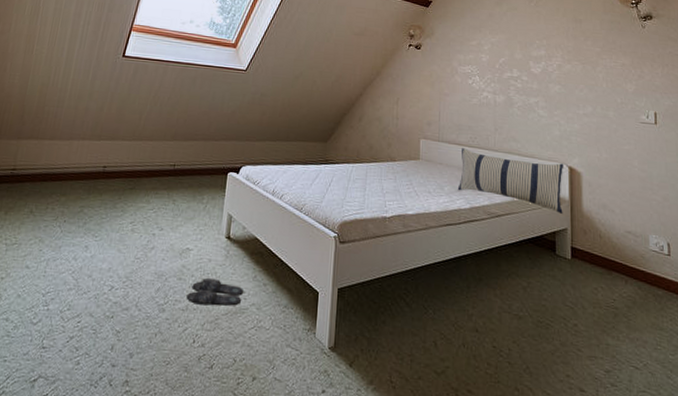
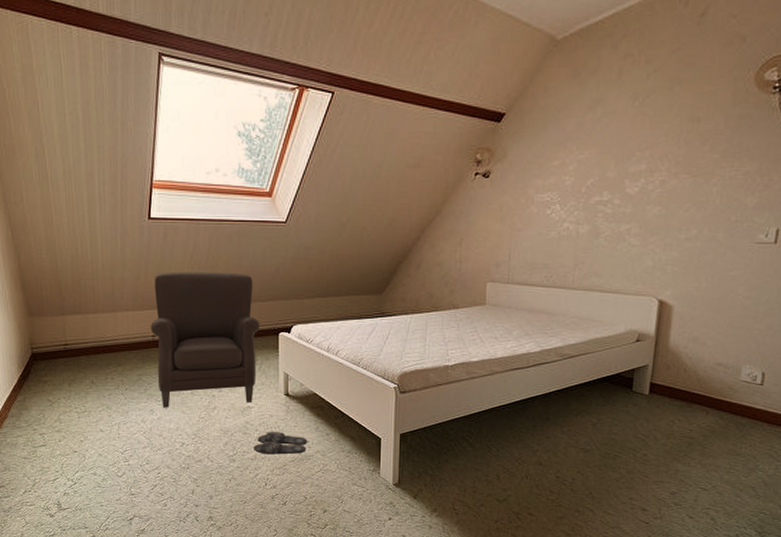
chair: none [98,106,211,245] -> present [150,272,260,408]
pillow: present [457,148,564,214] -> none [527,289,654,350]

